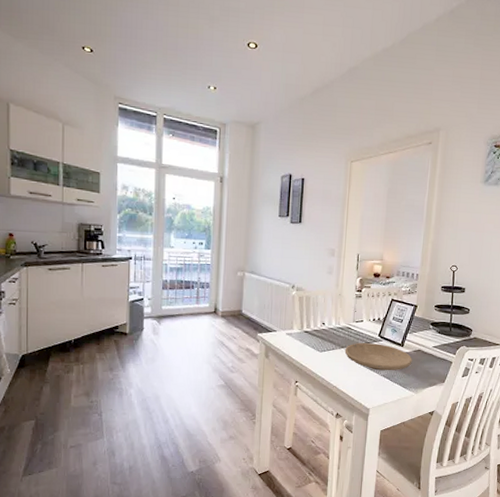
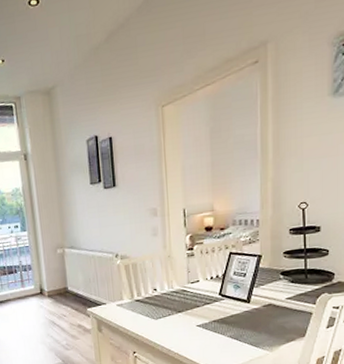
plate: present [344,343,412,371] -> none [182,303,263,332]

